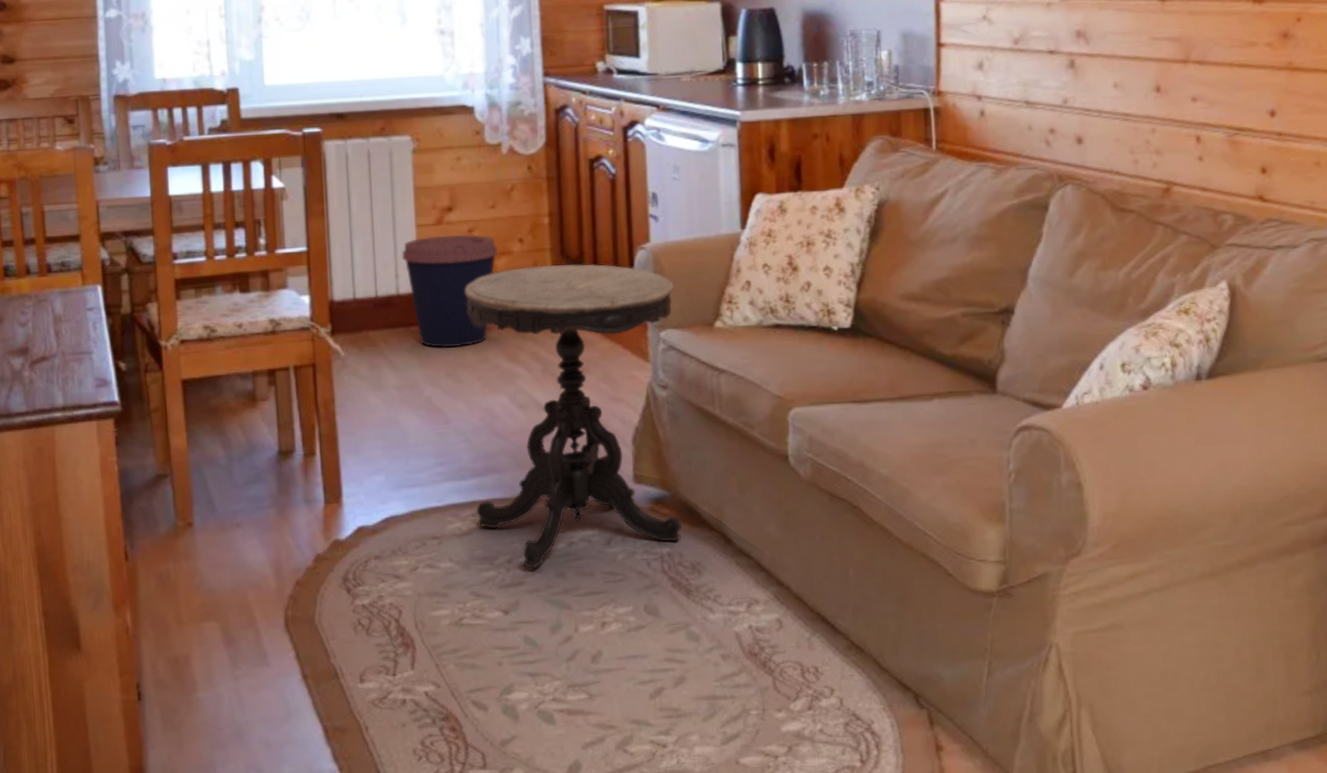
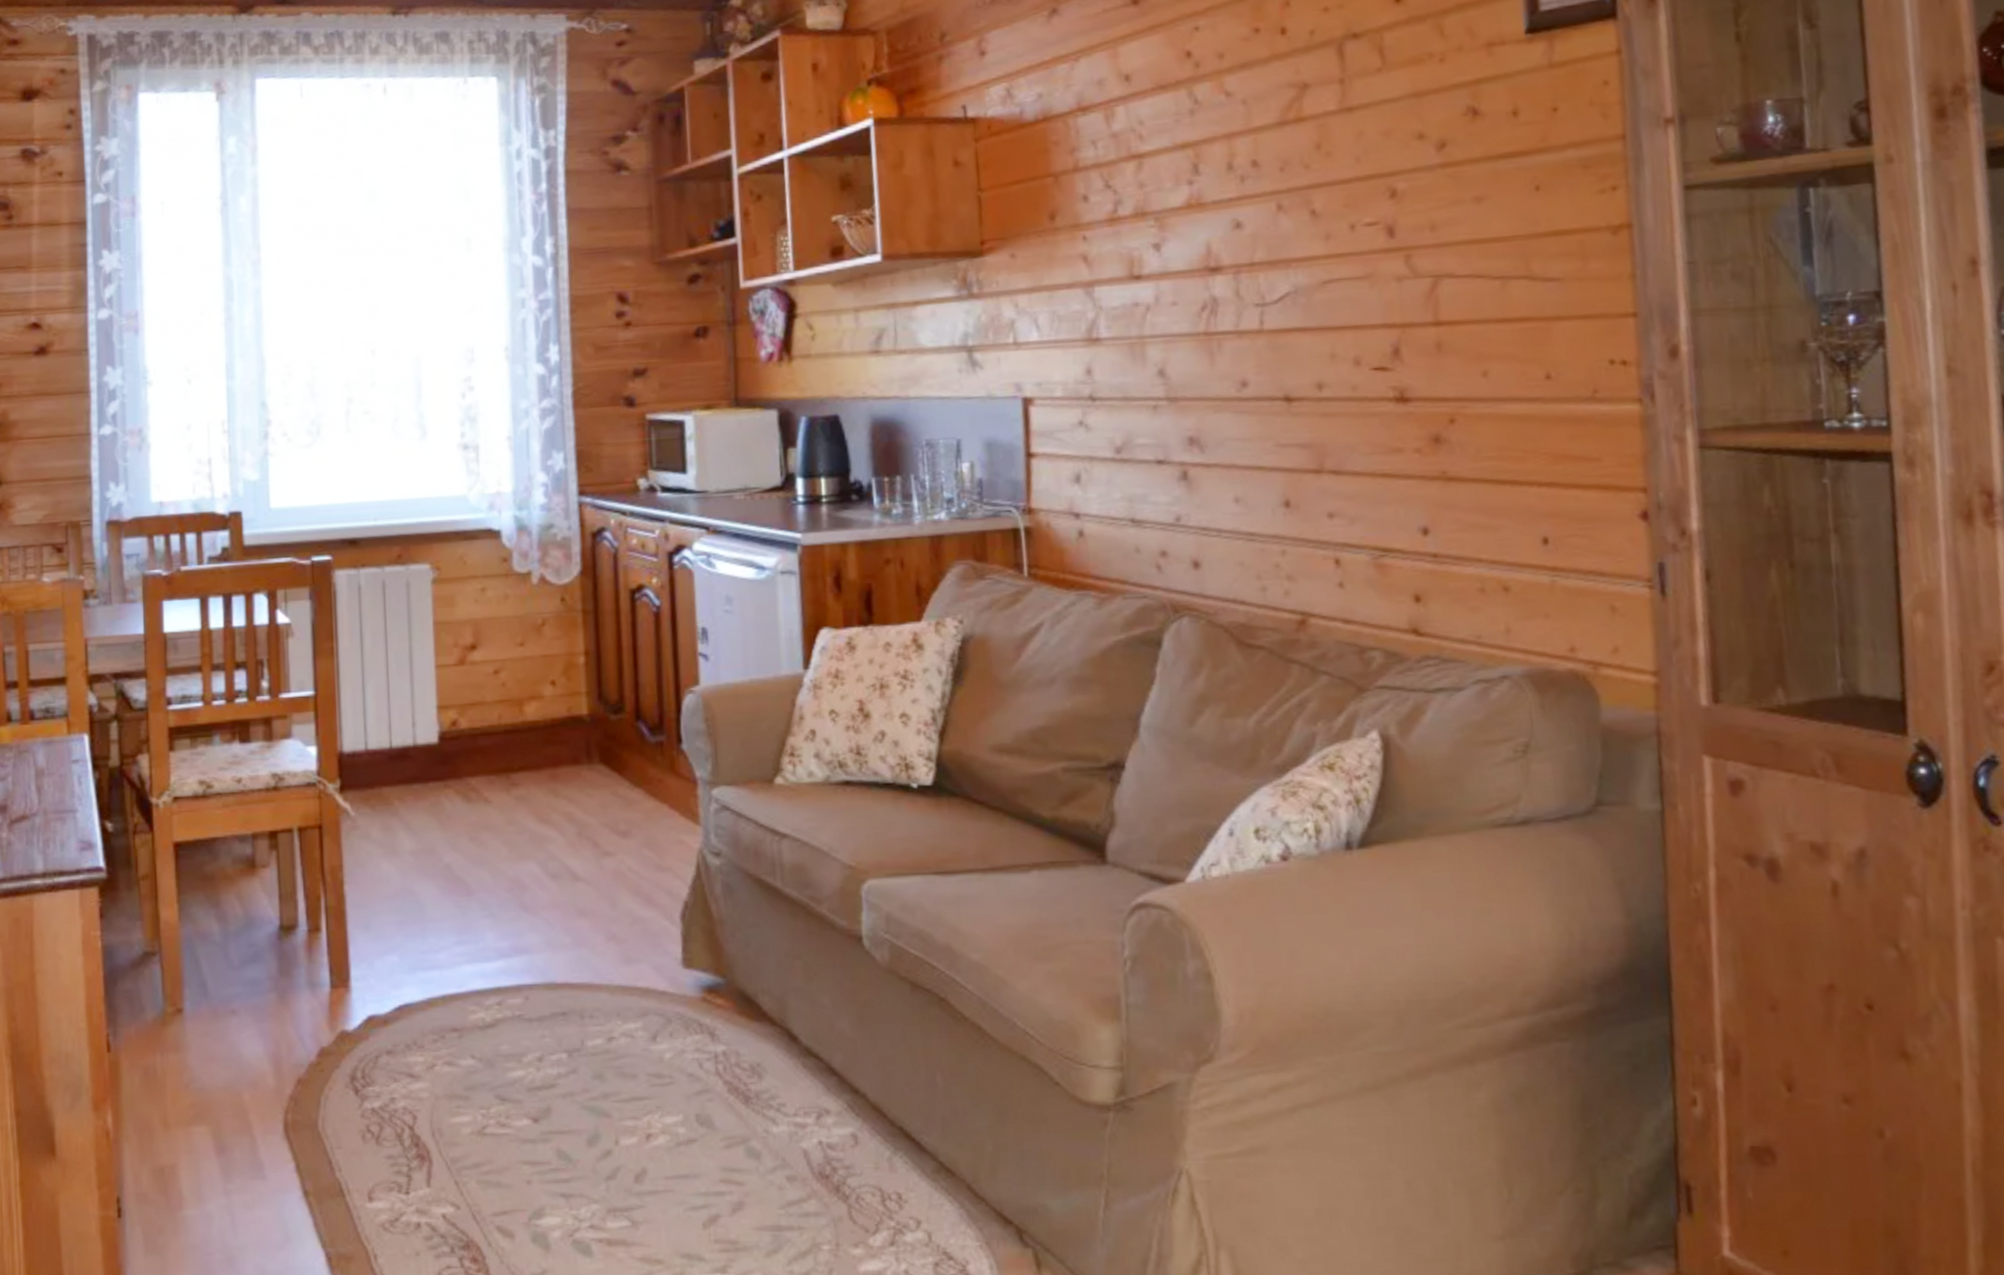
coffee cup: present [401,234,499,348] -> none [419,676,528,808]
side table: present [464,263,682,568] -> none [489,710,739,1068]

